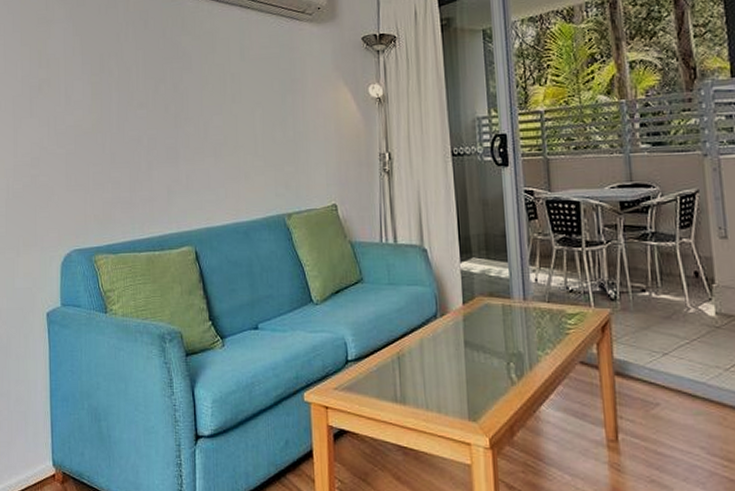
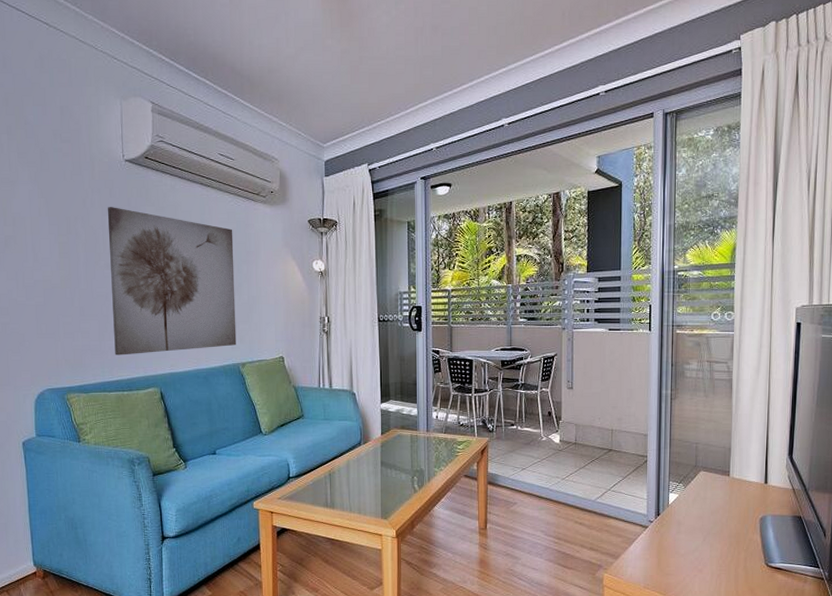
wall art: none [142,39,281,209] -> present [108,207,237,356]

